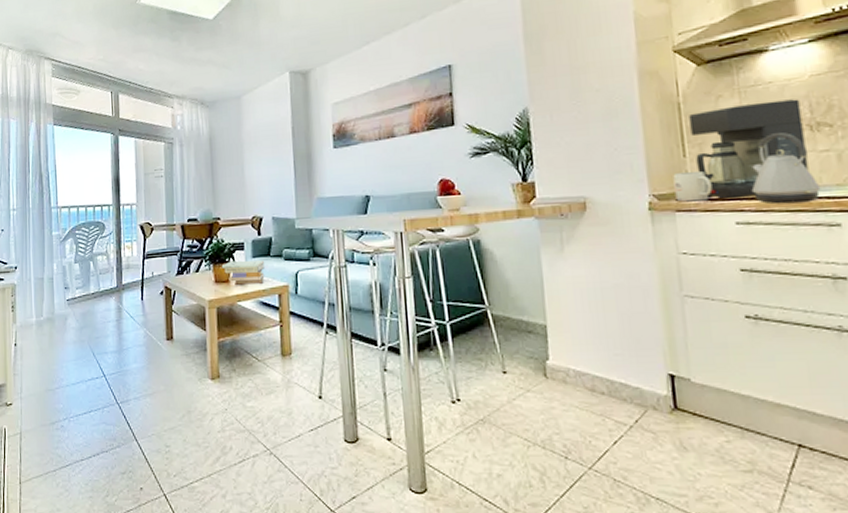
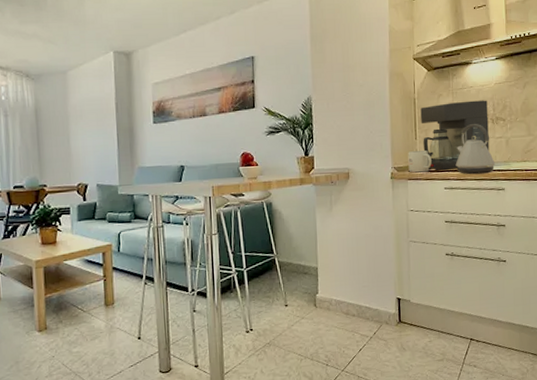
books: present [221,260,265,285] -> none [48,223,90,246]

